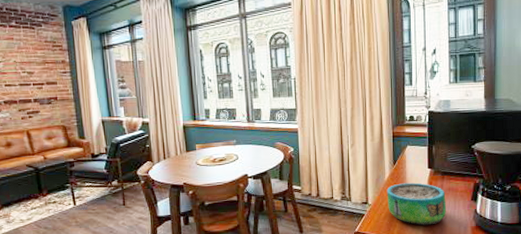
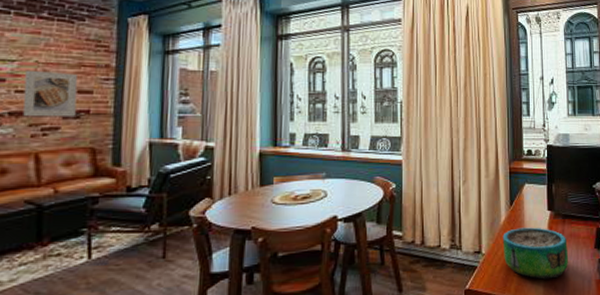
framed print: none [9,68,48,104] -> present [22,70,78,117]

